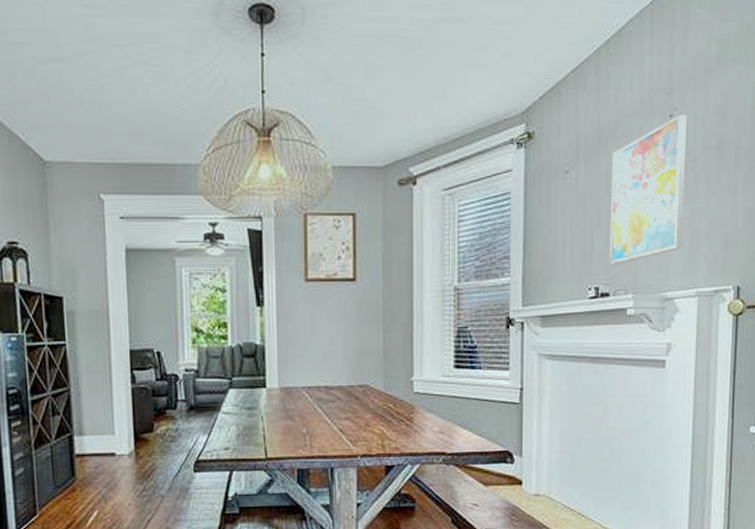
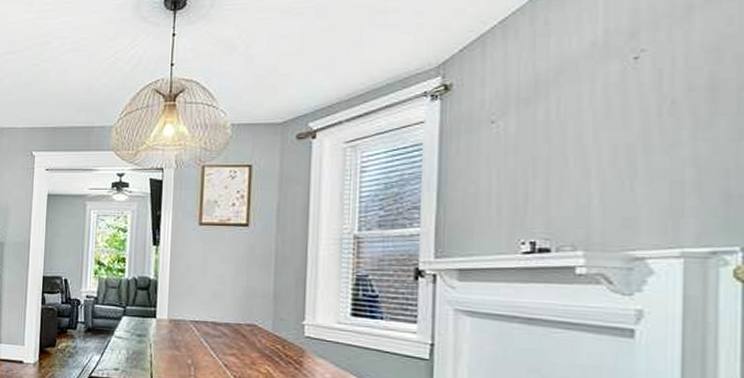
wall art: present [610,114,687,266] -> none [551,54,660,219]

